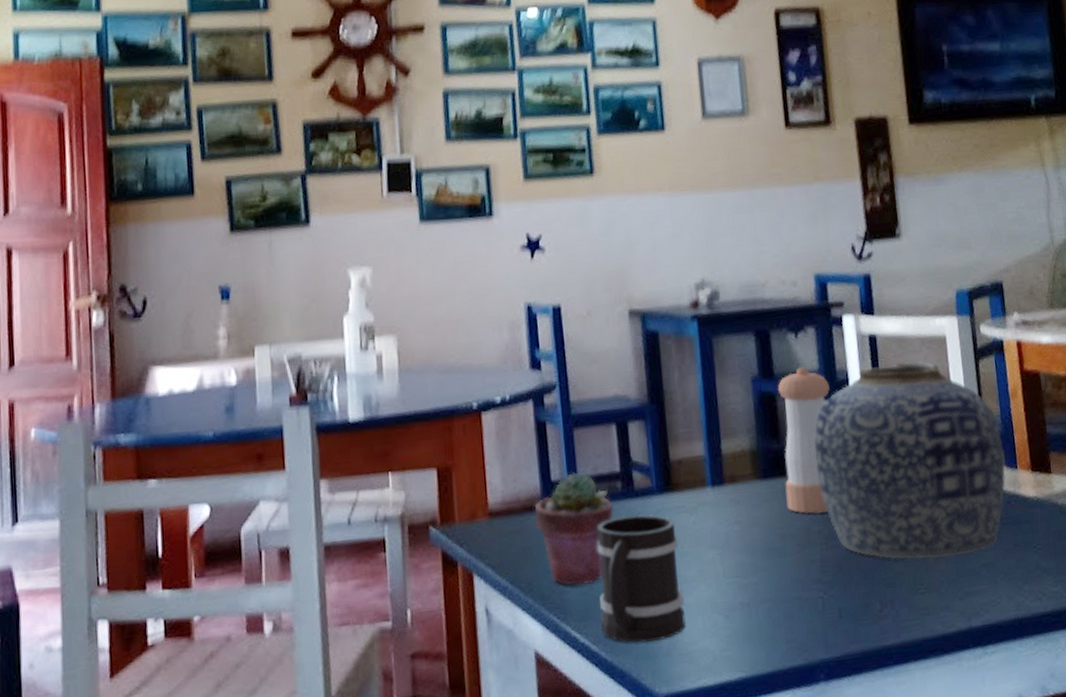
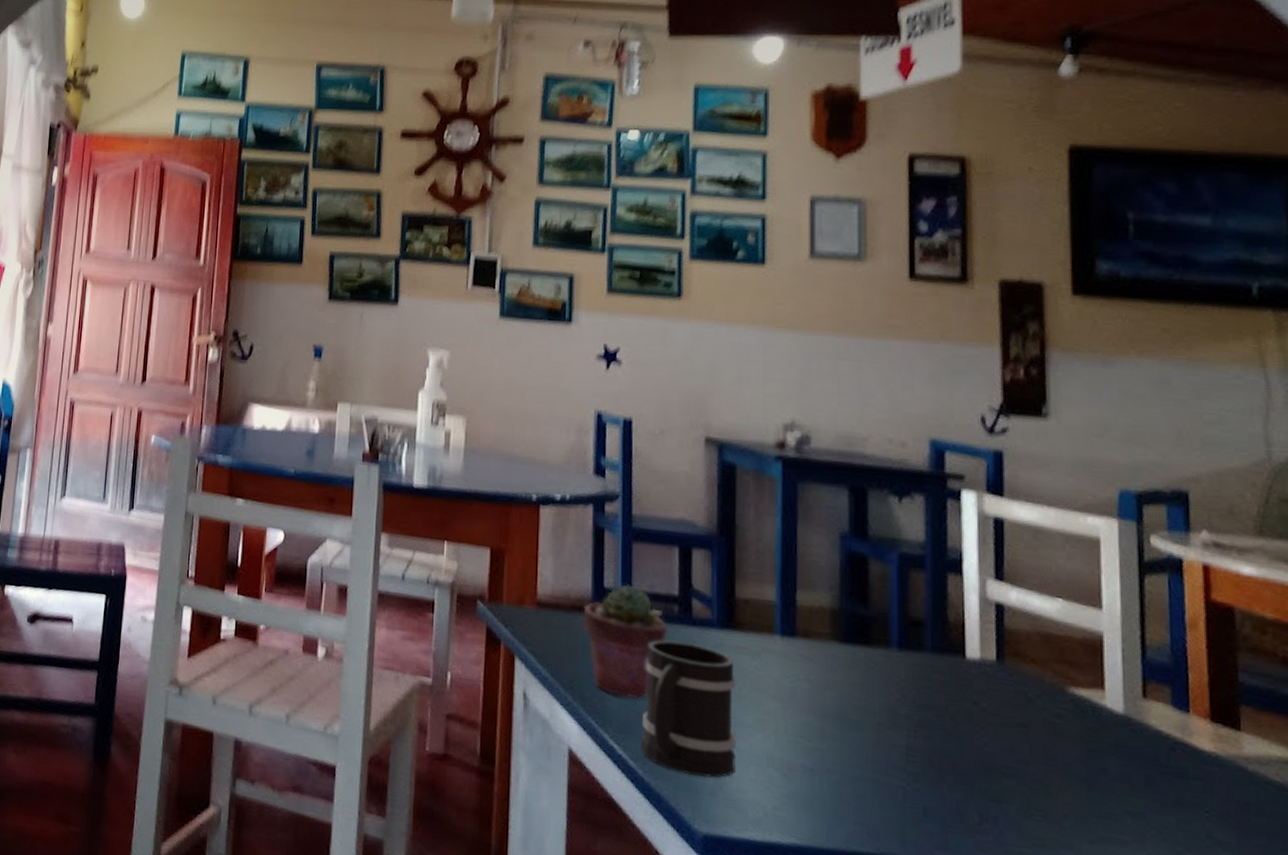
pepper shaker: present [777,367,830,514] -> none [870,534,937,697]
vase: present [814,361,1005,560] -> none [911,551,1171,795]

